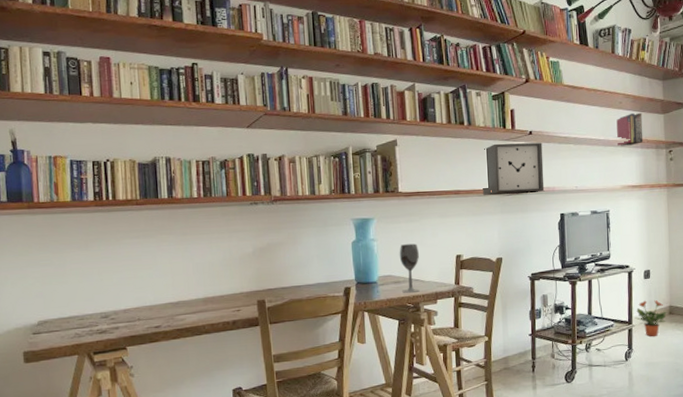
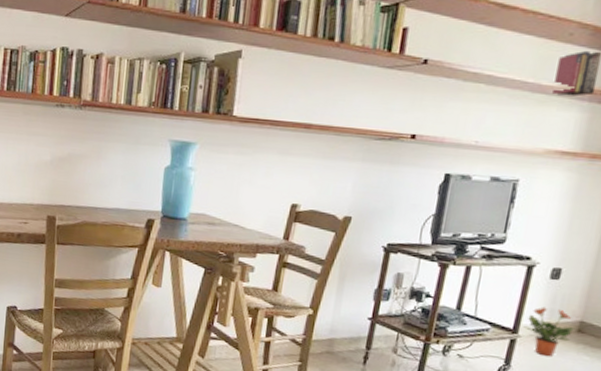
wine glass: present [399,243,420,294] -> none [215,180,246,241]
clock: present [483,142,545,196] -> none [342,70,440,142]

